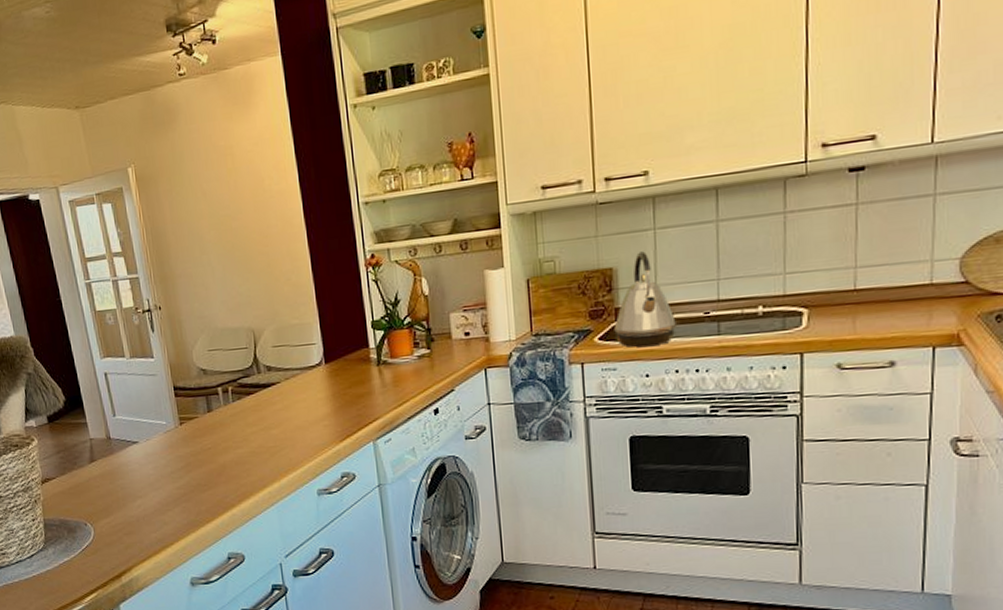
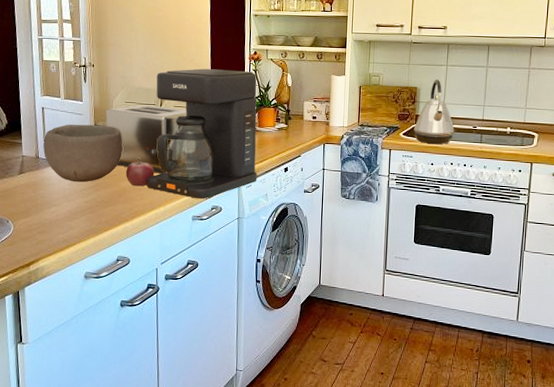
bowl: none [113,384,215,465] -> present [43,124,123,183]
toaster: none [185,348,291,440] -> present [105,105,187,174]
fruit: none [222,422,260,460] -> present [126,158,154,186]
coffee maker: none [243,283,398,467] -> present [146,68,258,199]

